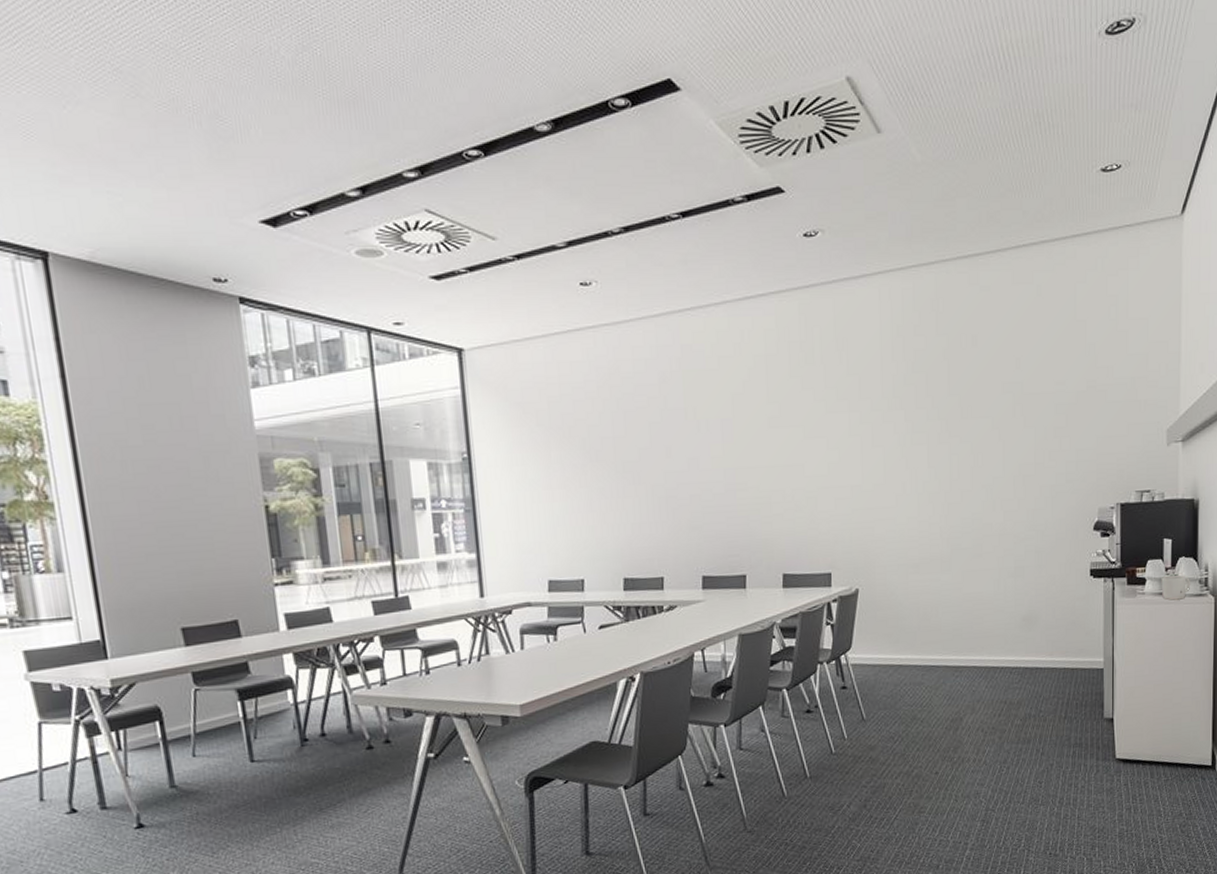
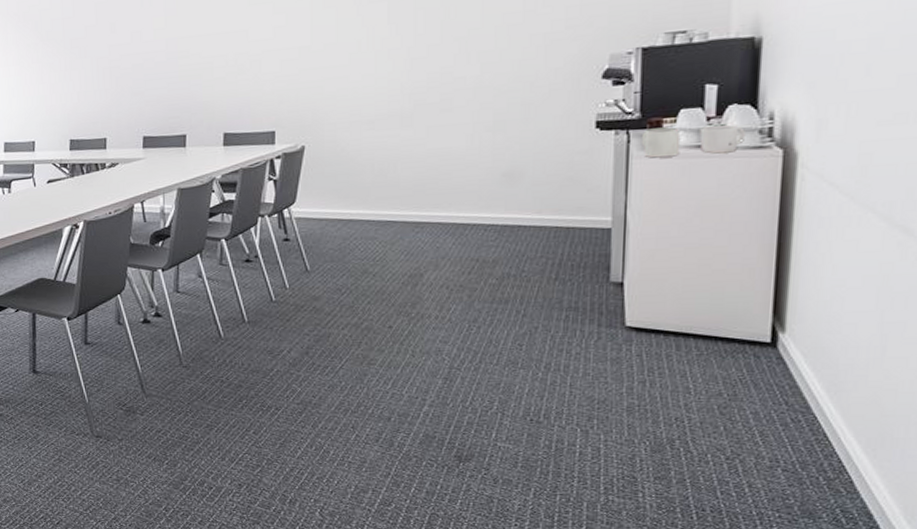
mug: none [1122,576,1149,604] -> present [640,127,681,158]

